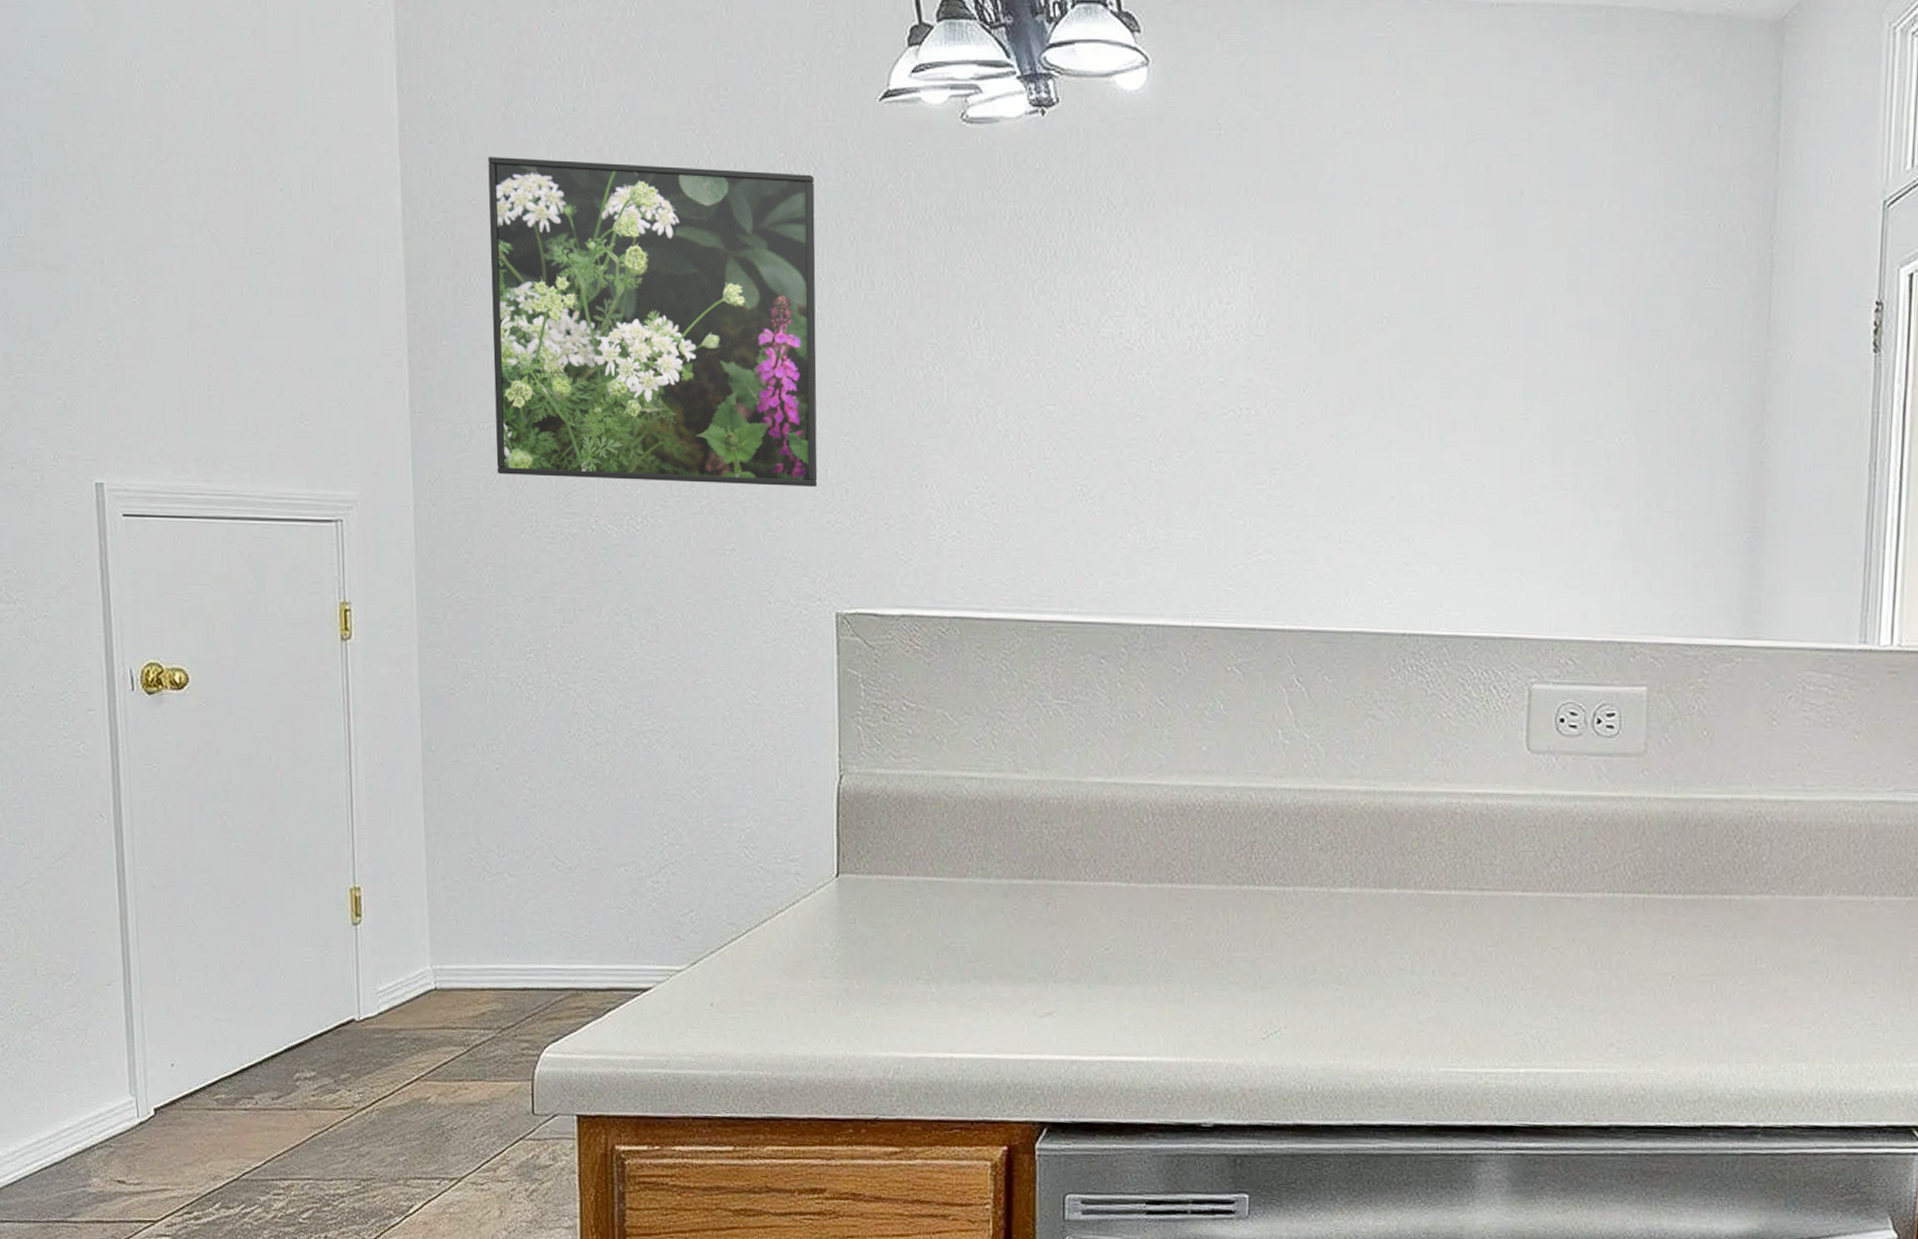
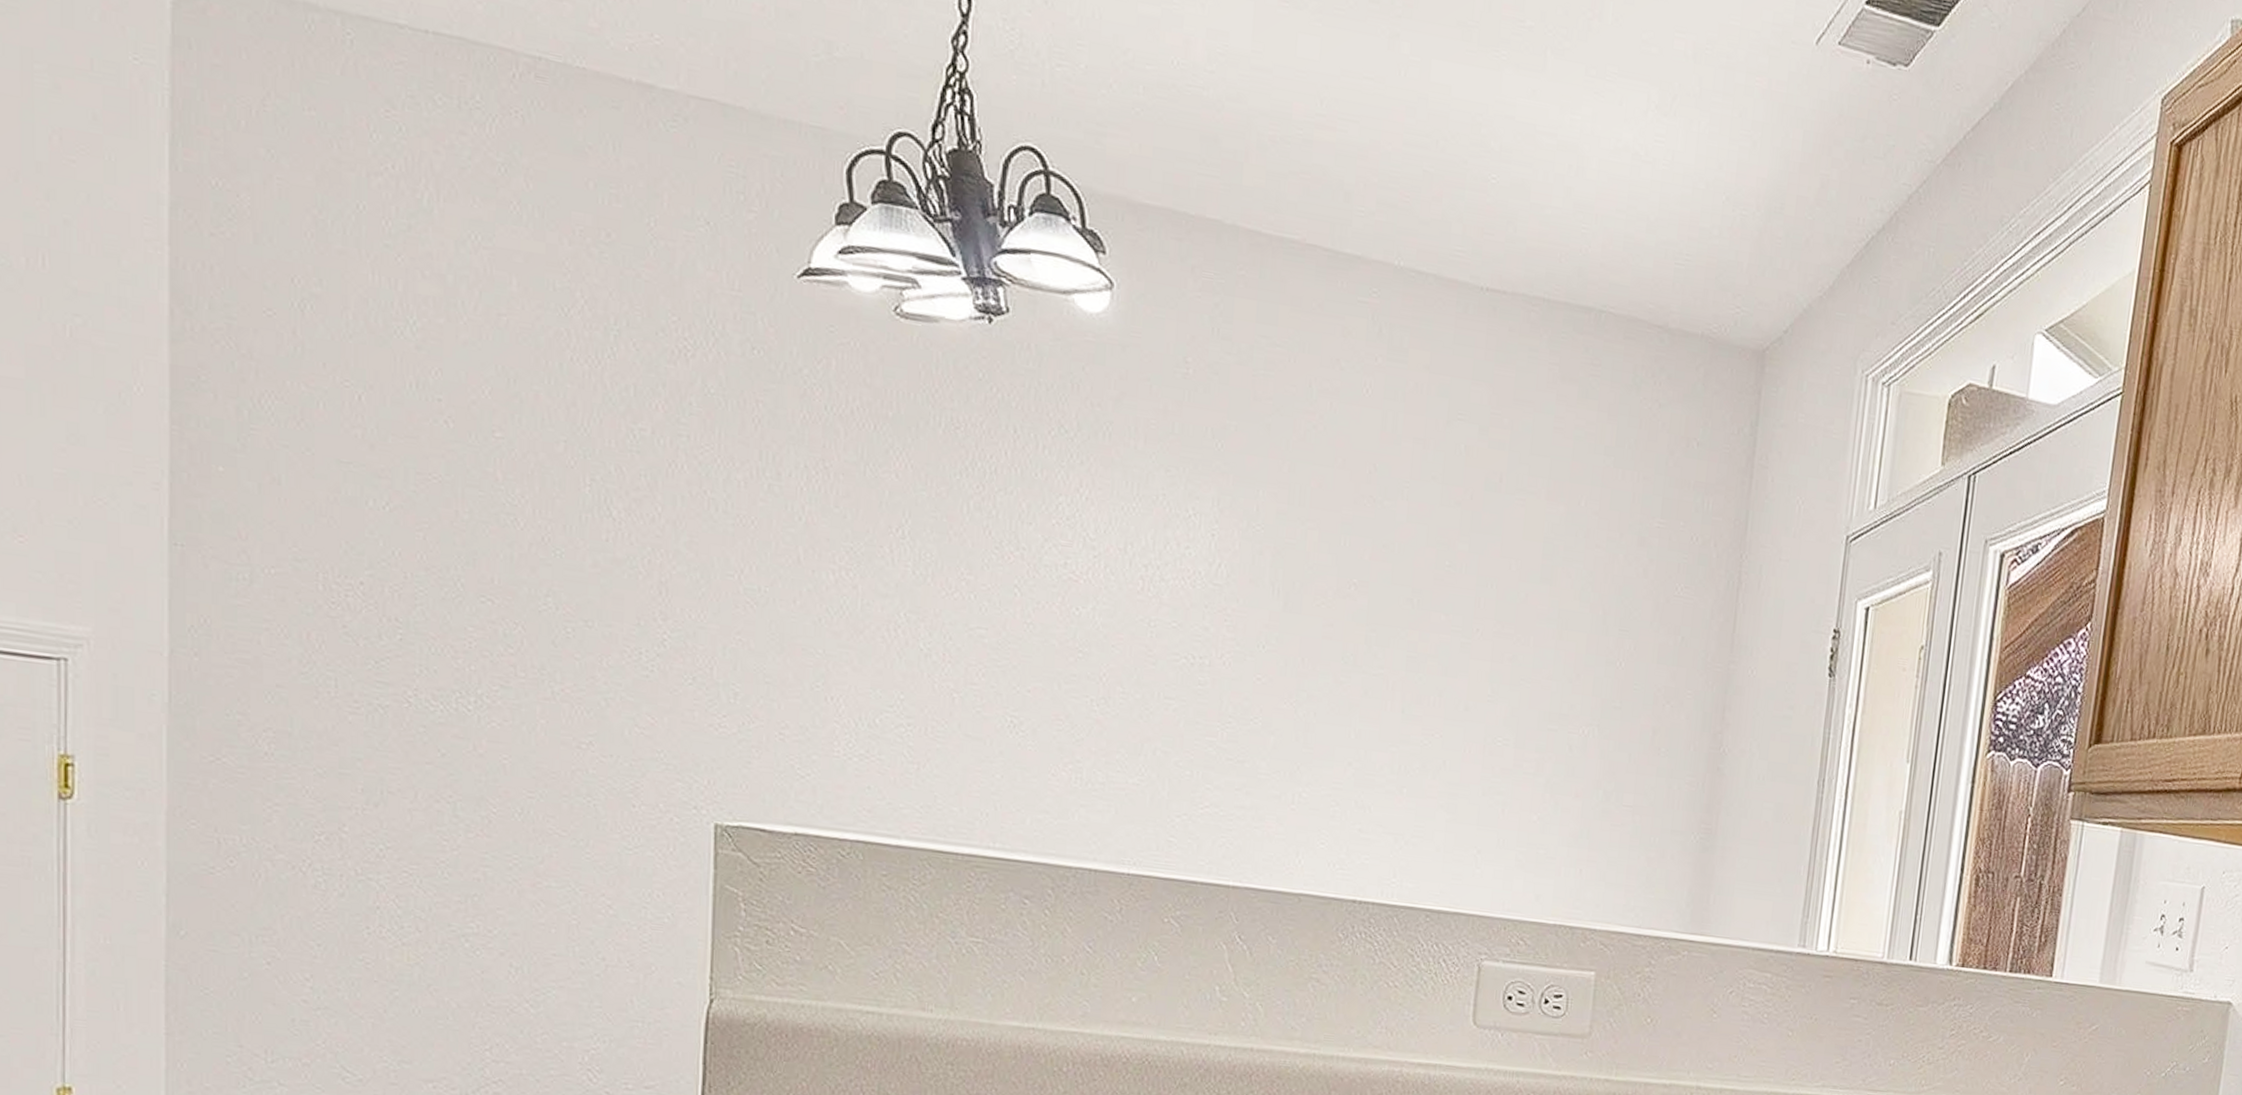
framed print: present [488,157,818,487] -> none [285,264,713,685]

